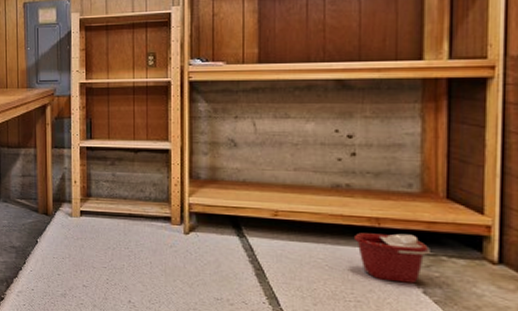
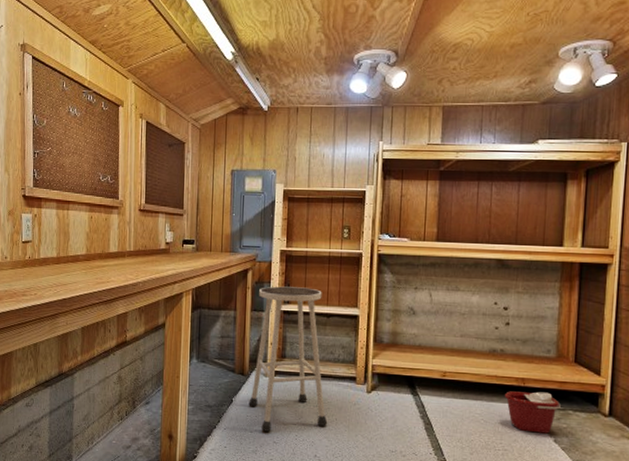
stool: none [54,121,142,275] -> present [249,286,328,432]

